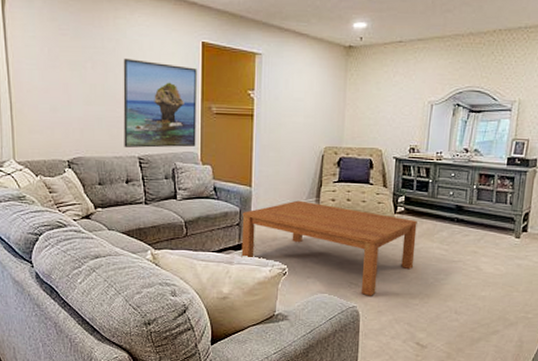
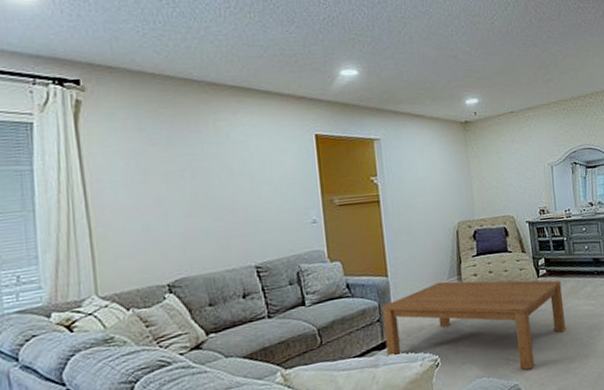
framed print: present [123,58,197,148] -> none [227,160,321,258]

